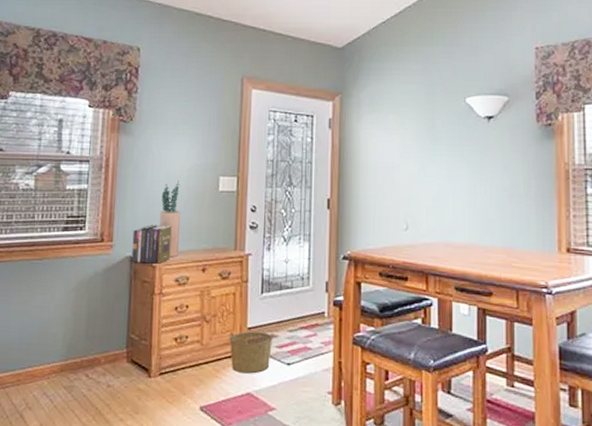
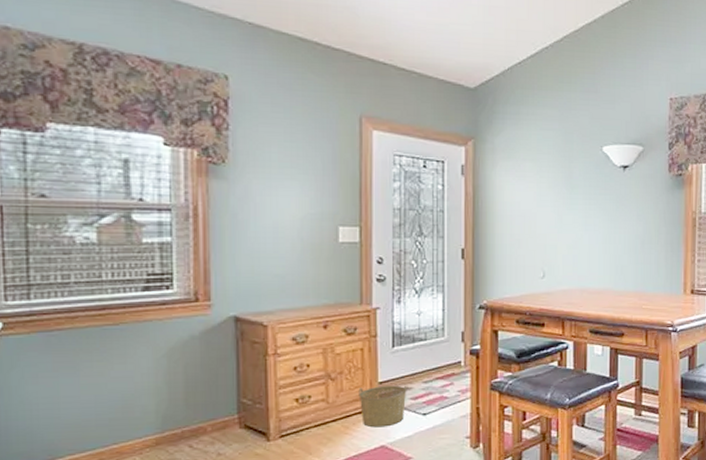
books: present [131,225,172,264] -> none [236,280,284,323]
vase: present [159,180,181,258] -> none [268,231,295,316]

